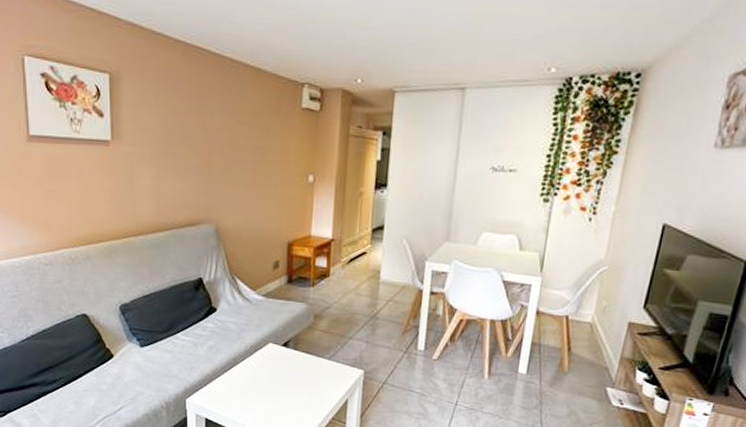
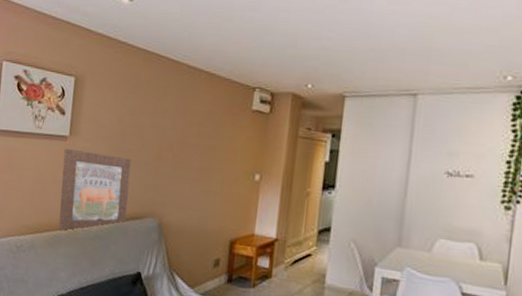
wall art: none [108,154,182,241] -> present [58,148,131,232]

